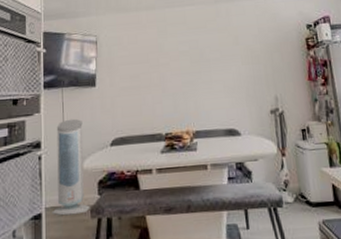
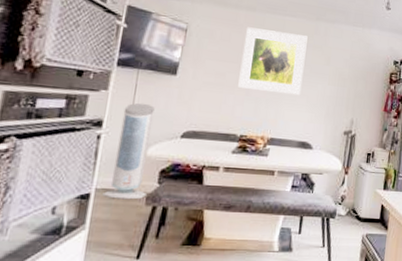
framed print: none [150,21,216,86] -> present [238,27,308,96]

